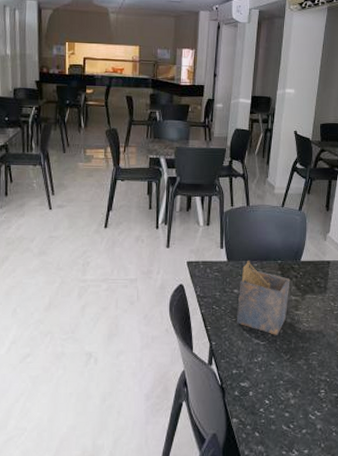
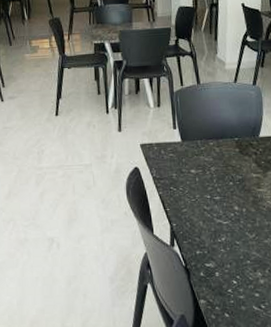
napkin holder: present [237,261,290,335] -> none [196,140,250,214]

